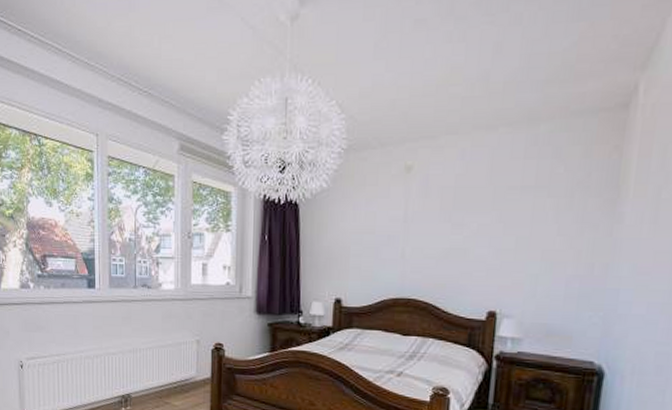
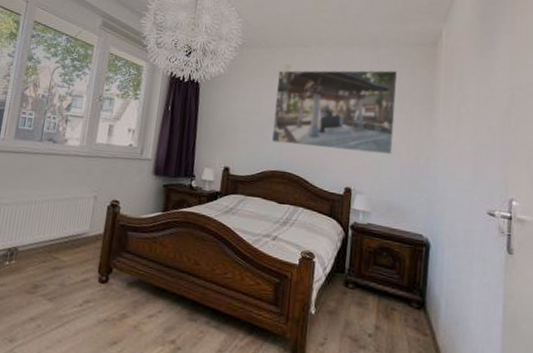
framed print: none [392,153,565,266] -> present [272,70,398,155]

